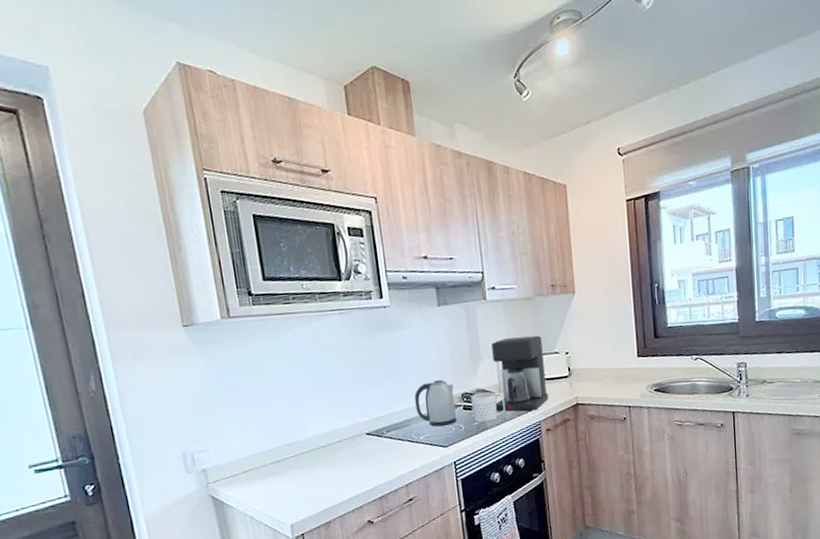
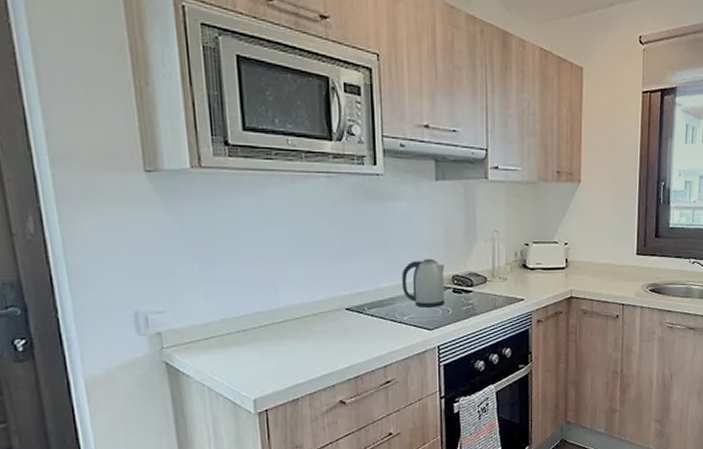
mug: present [471,392,506,423] -> none [462,276,497,307]
coffee maker: present [491,335,548,412] -> none [486,222,542,300]

